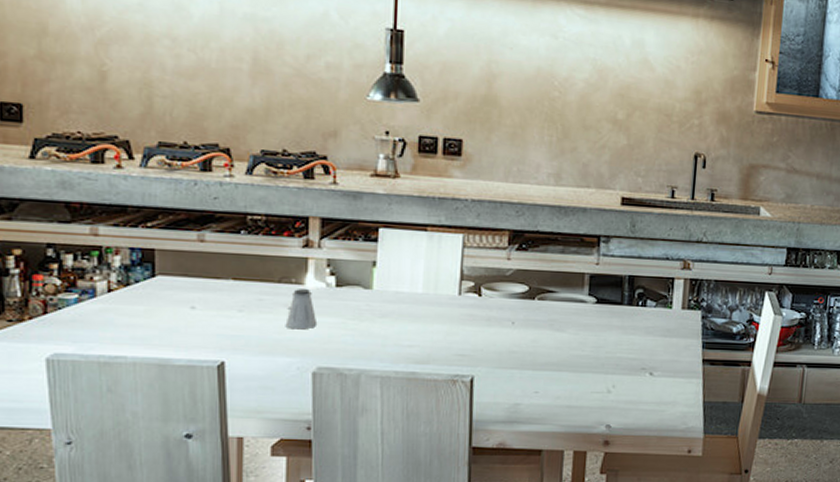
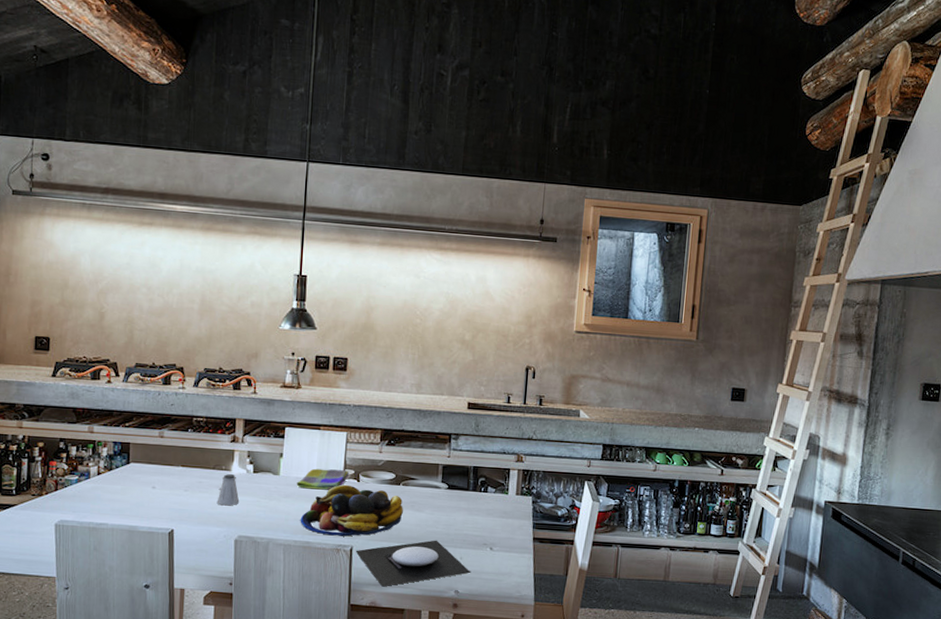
dish towel: none [396,280,468,307] -> present [296,468,350,490]
fruit bowl: none [402,299,539,364] -> present [300,484,403,537]
plate: none [477,365,626,424] -> present [355,540,471,587]

